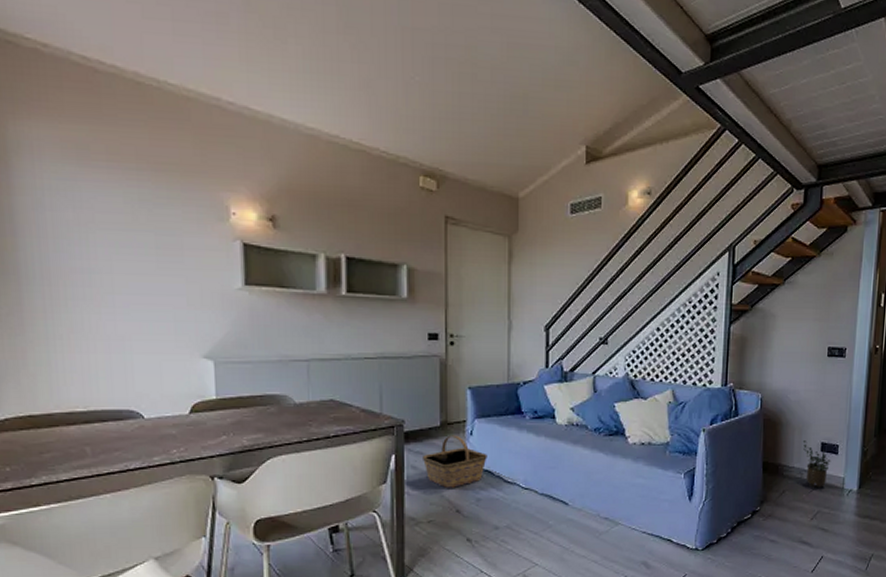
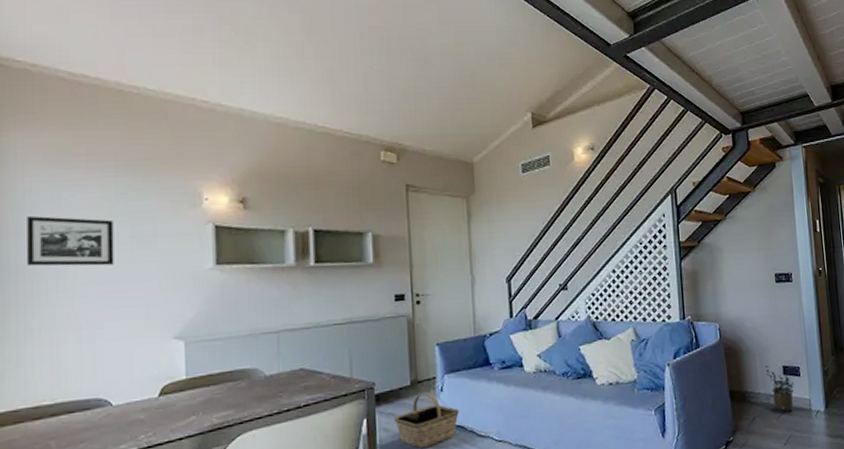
picture frame: none [48,215,141,276] -> present [26,215,114,267]

